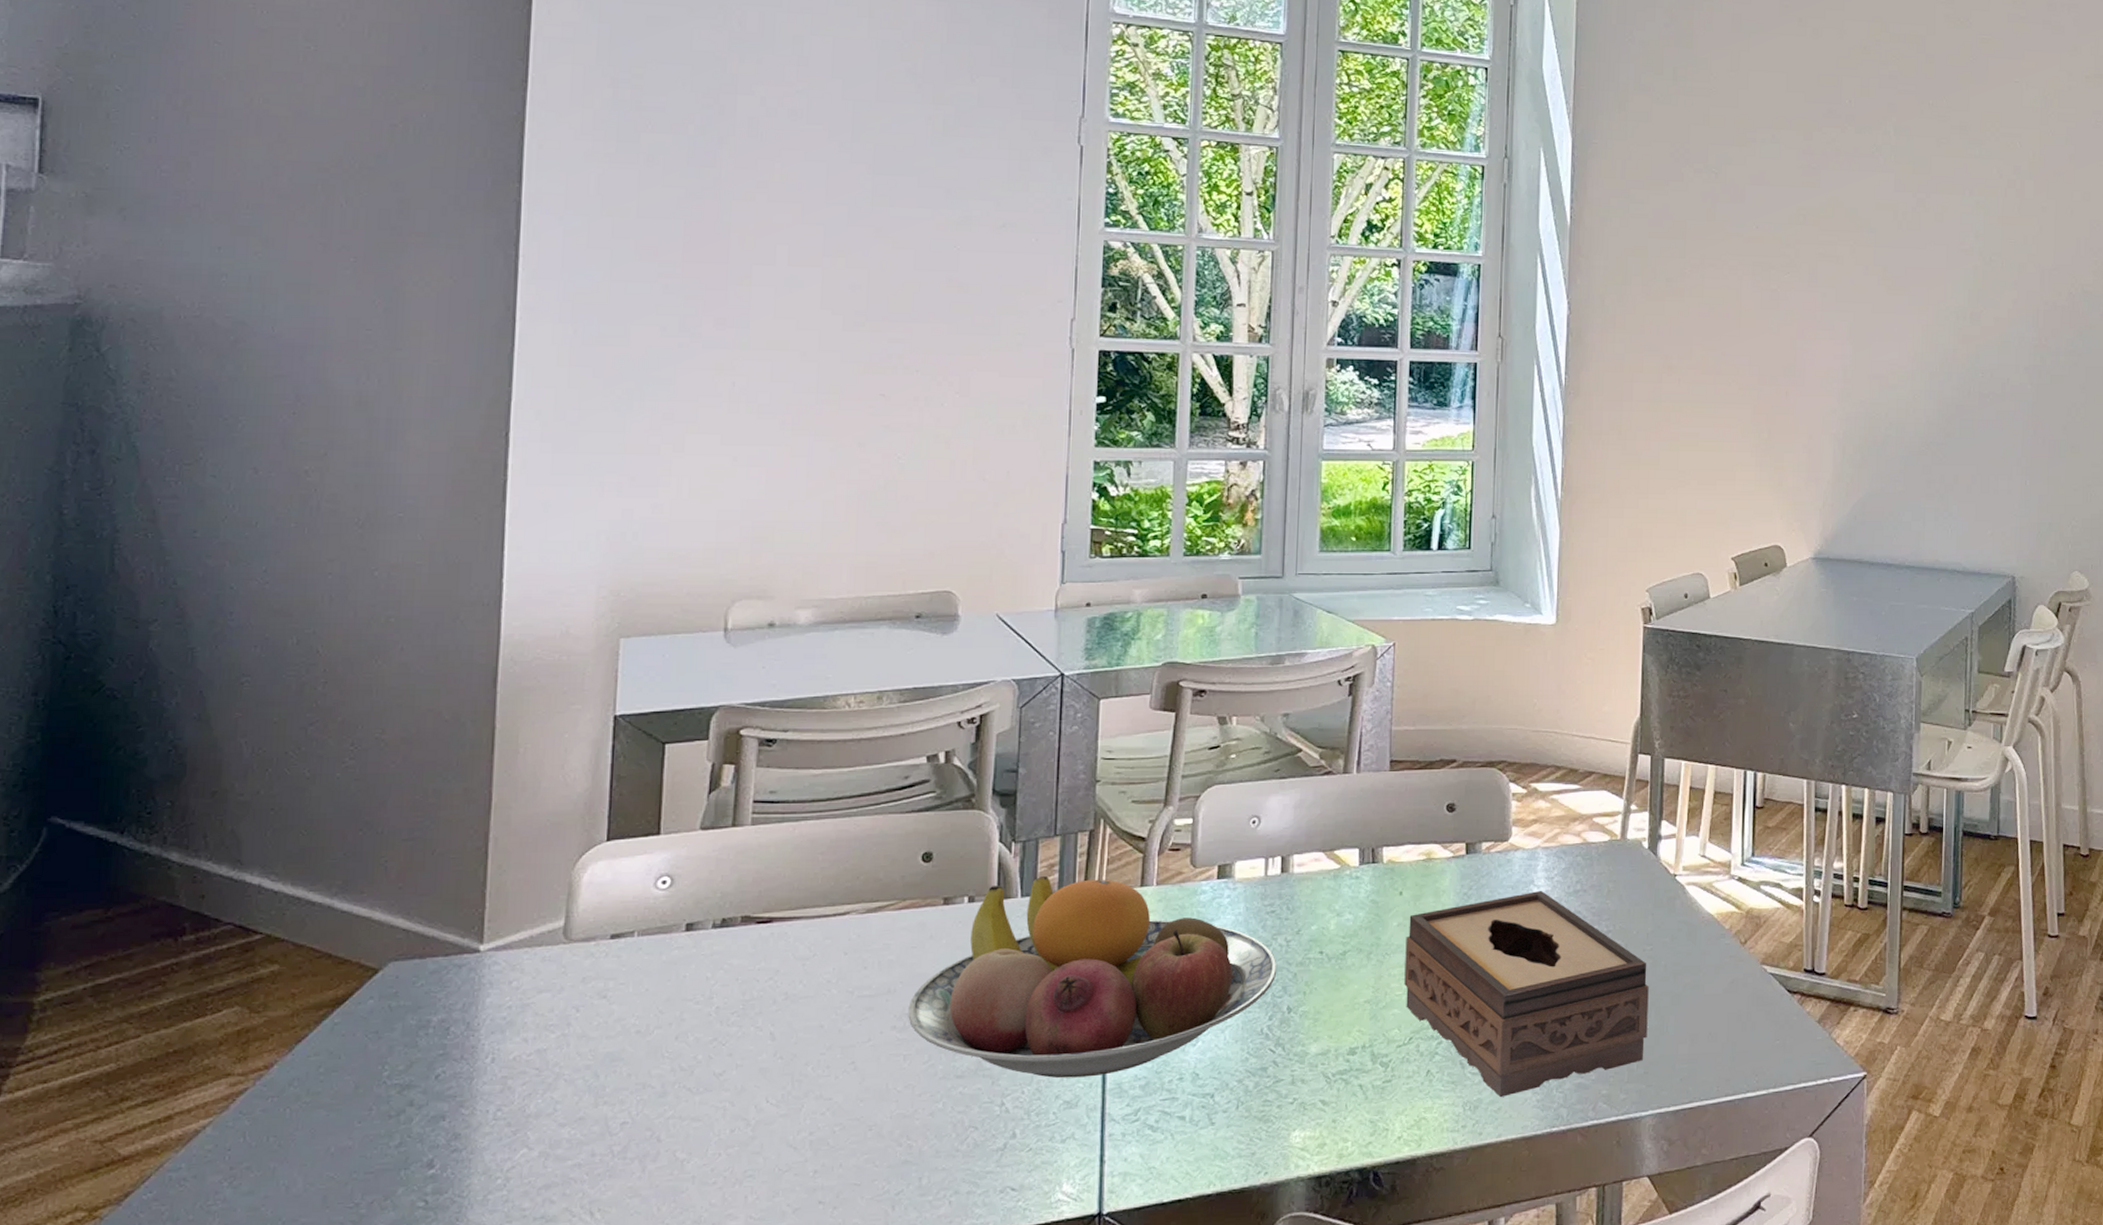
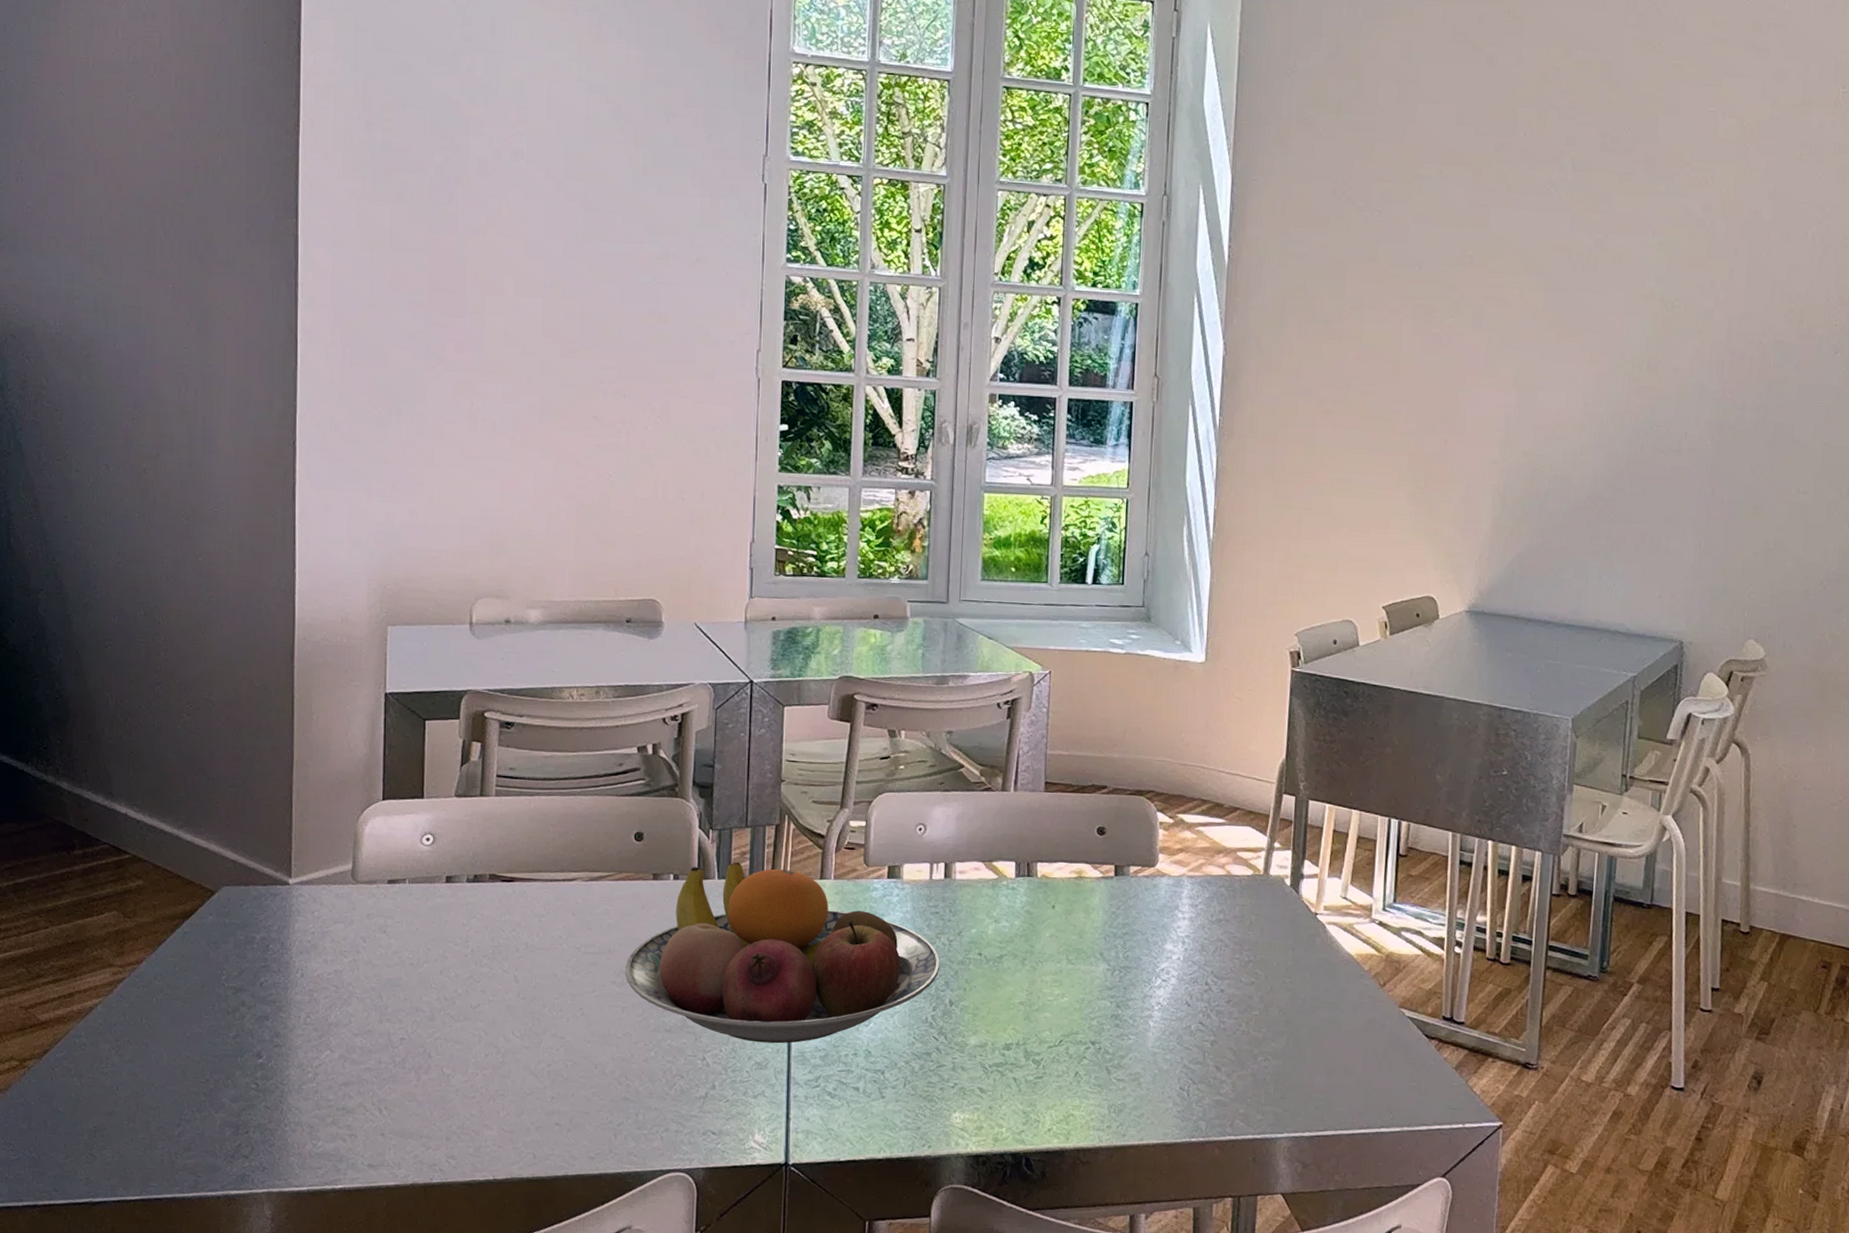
tissue box: present [1404,891,1649,1097] -> none [1055,916,1288,1104]

